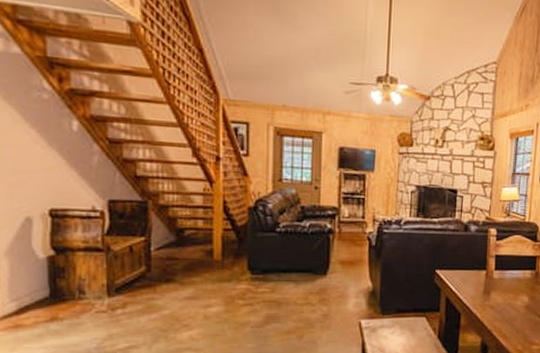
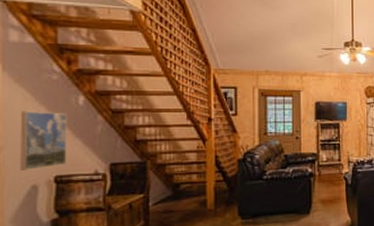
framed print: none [10,132,62,201] -> present [20,111,67,170]

